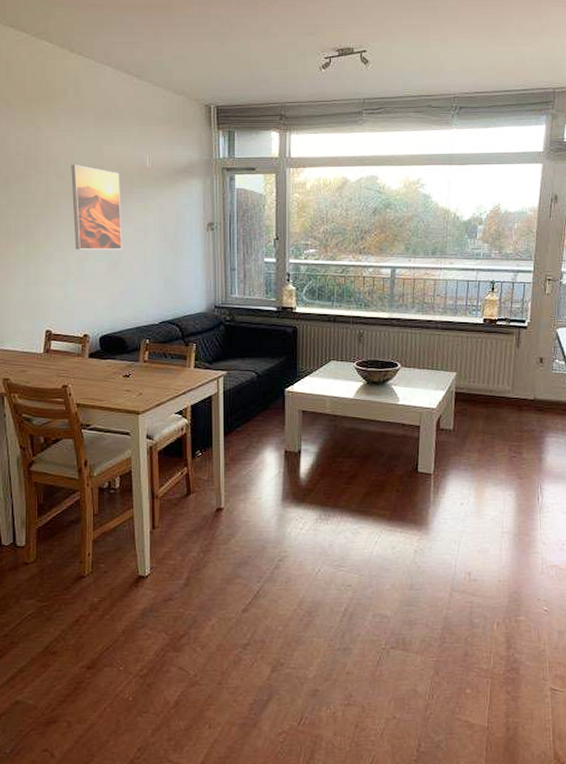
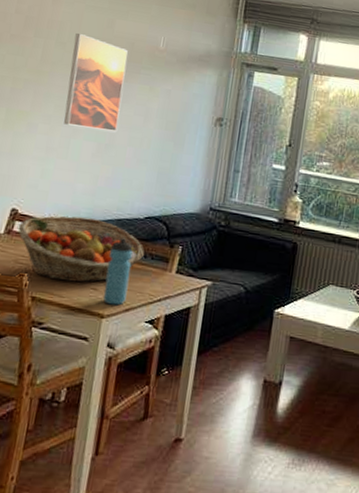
fruit basket: none [54,330,165,387] -> present [18,215,145,283]
water bottle: none [135,343,155,402] -> present [103,238,133,306]

